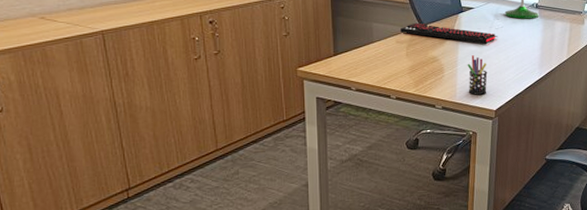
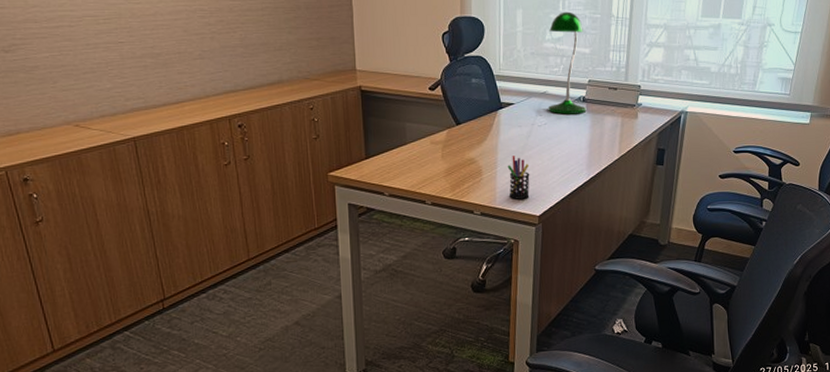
keyboard: present [401,22,499,45] -> none [435,121,542,144]

